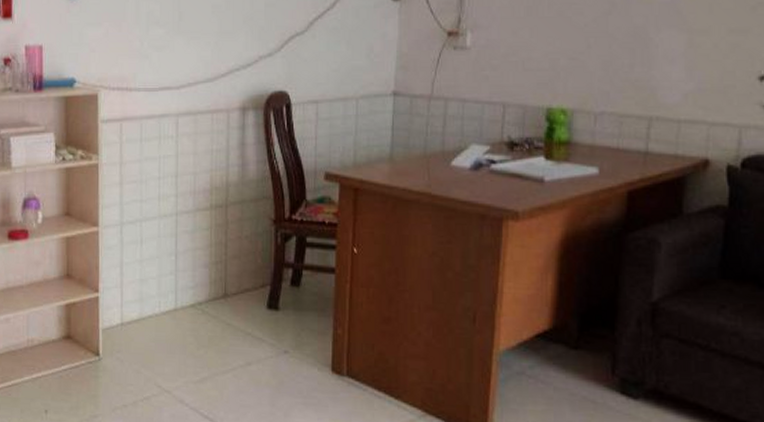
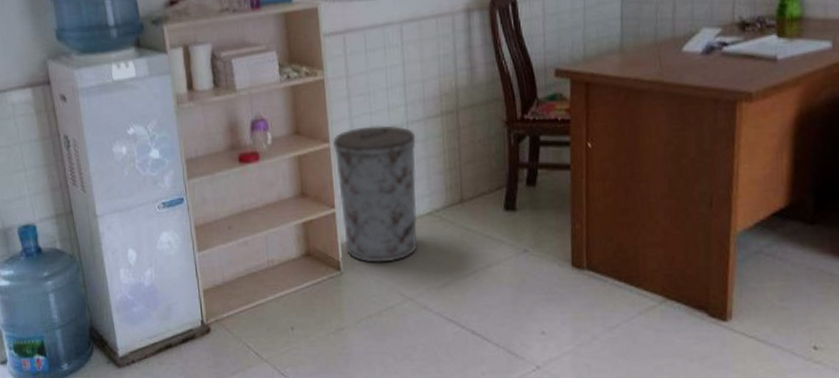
trash can: none [101,213,184,352] -> present [332,125,417,263]

